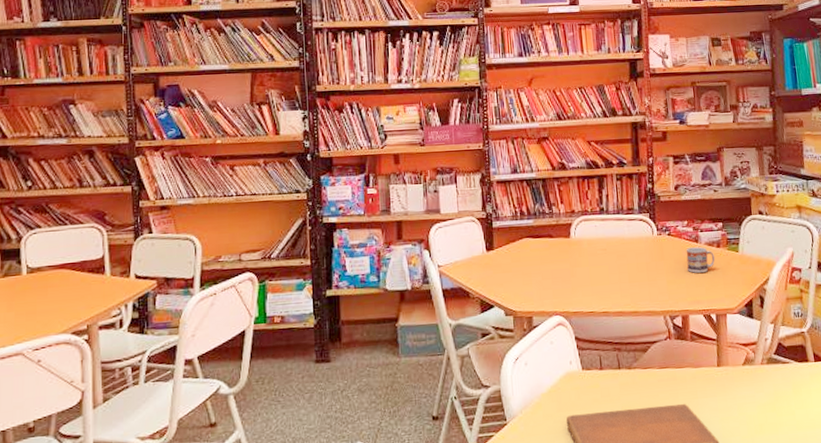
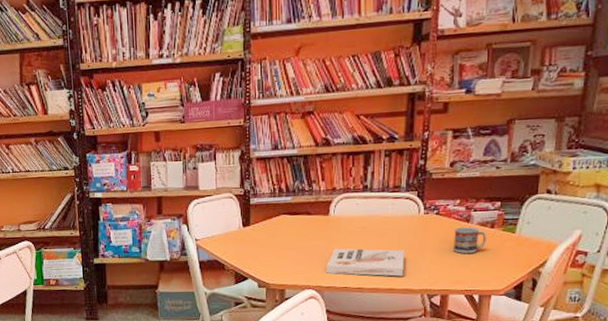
book: none [572,271,646,299] -> present [326,248,404,277]

